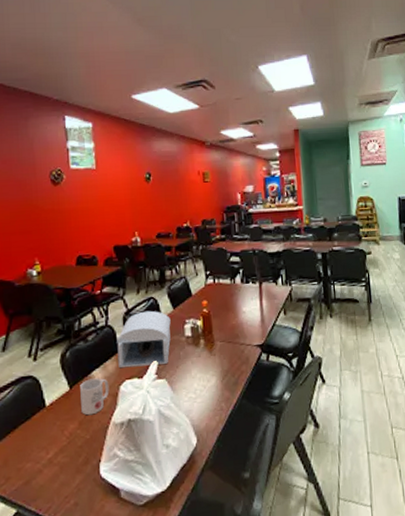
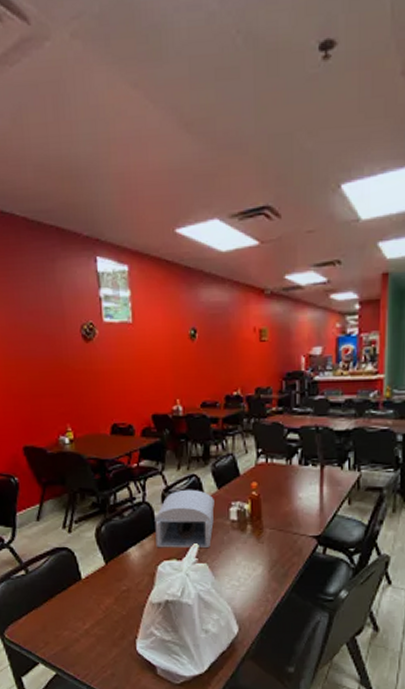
mug: present [80,378,109,416] -> none [116,555,146,592]

